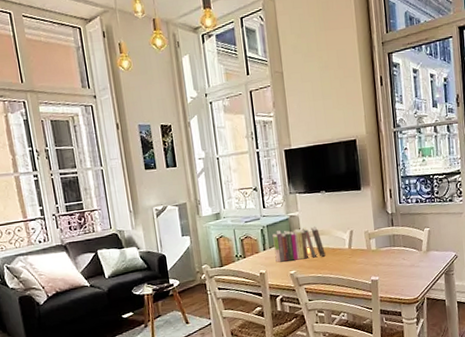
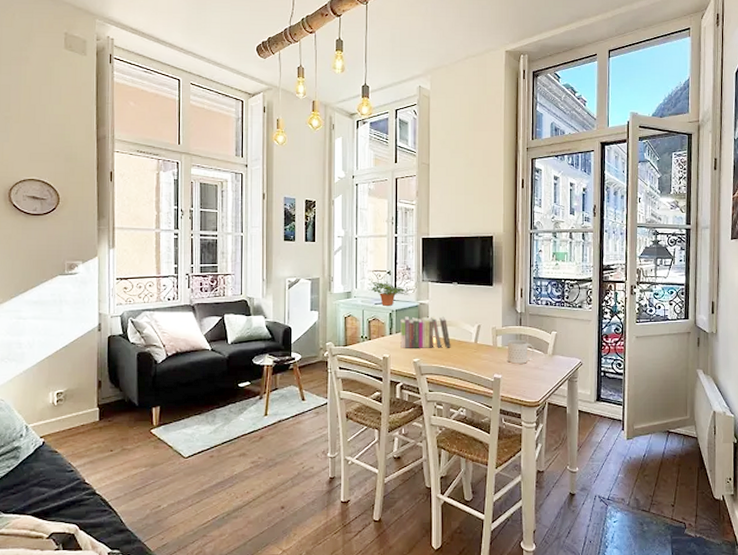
potted plant: none [239,198,279,223] -> present [371,281,410,306]
mug: none [381,240,409,265] -> present [508,339,534,365]

